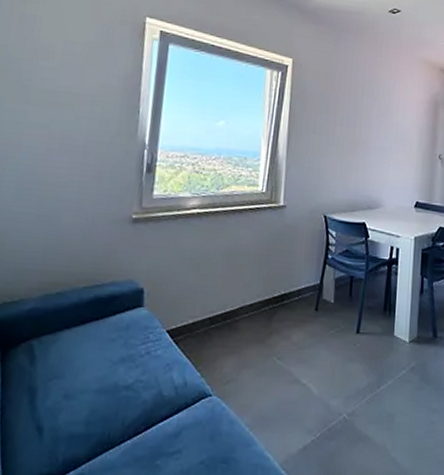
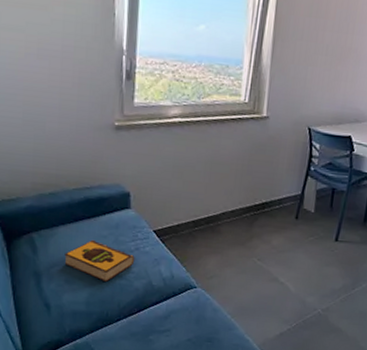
hardback book: none [65,344,145,394] -> present [64,239,135,282]

